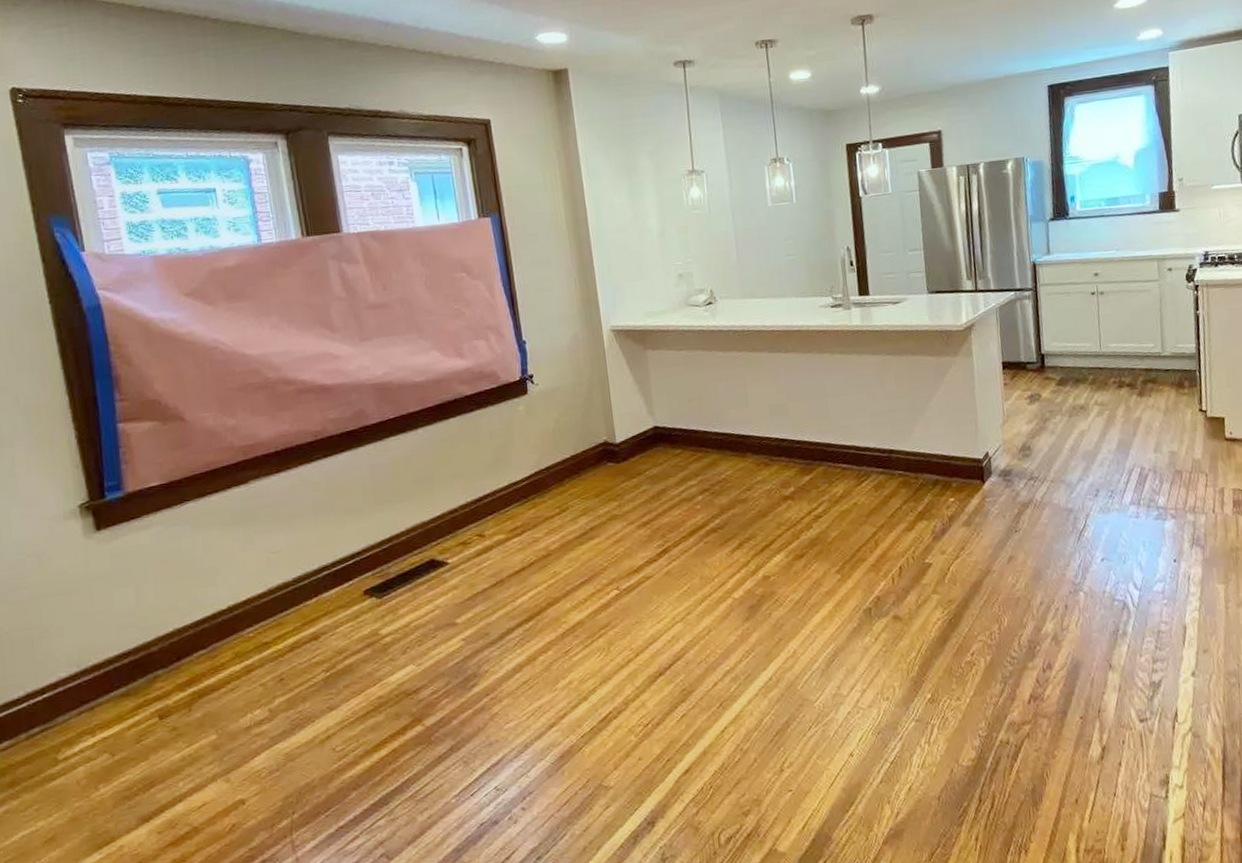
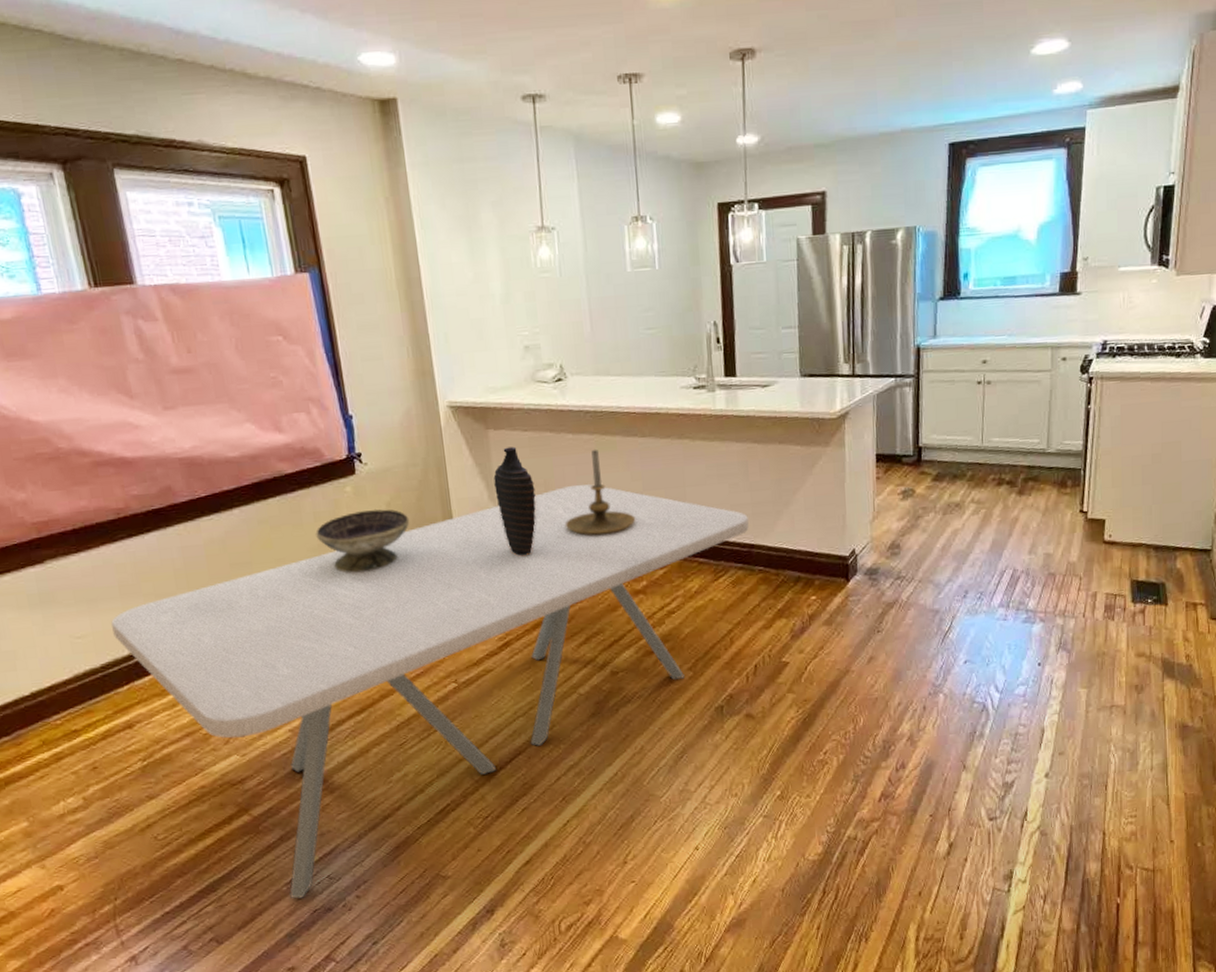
dining table: none [304,397,888,811] -> present [111,484,749,899]
decorative bowl: none [491,425,576,486] -> present [316,509,410,573]
decorative vase: none [652,365,691,466] -> present [493,446,537,556]
candle holder: none [718,364,783,445] -> present [566,449,636,535]

